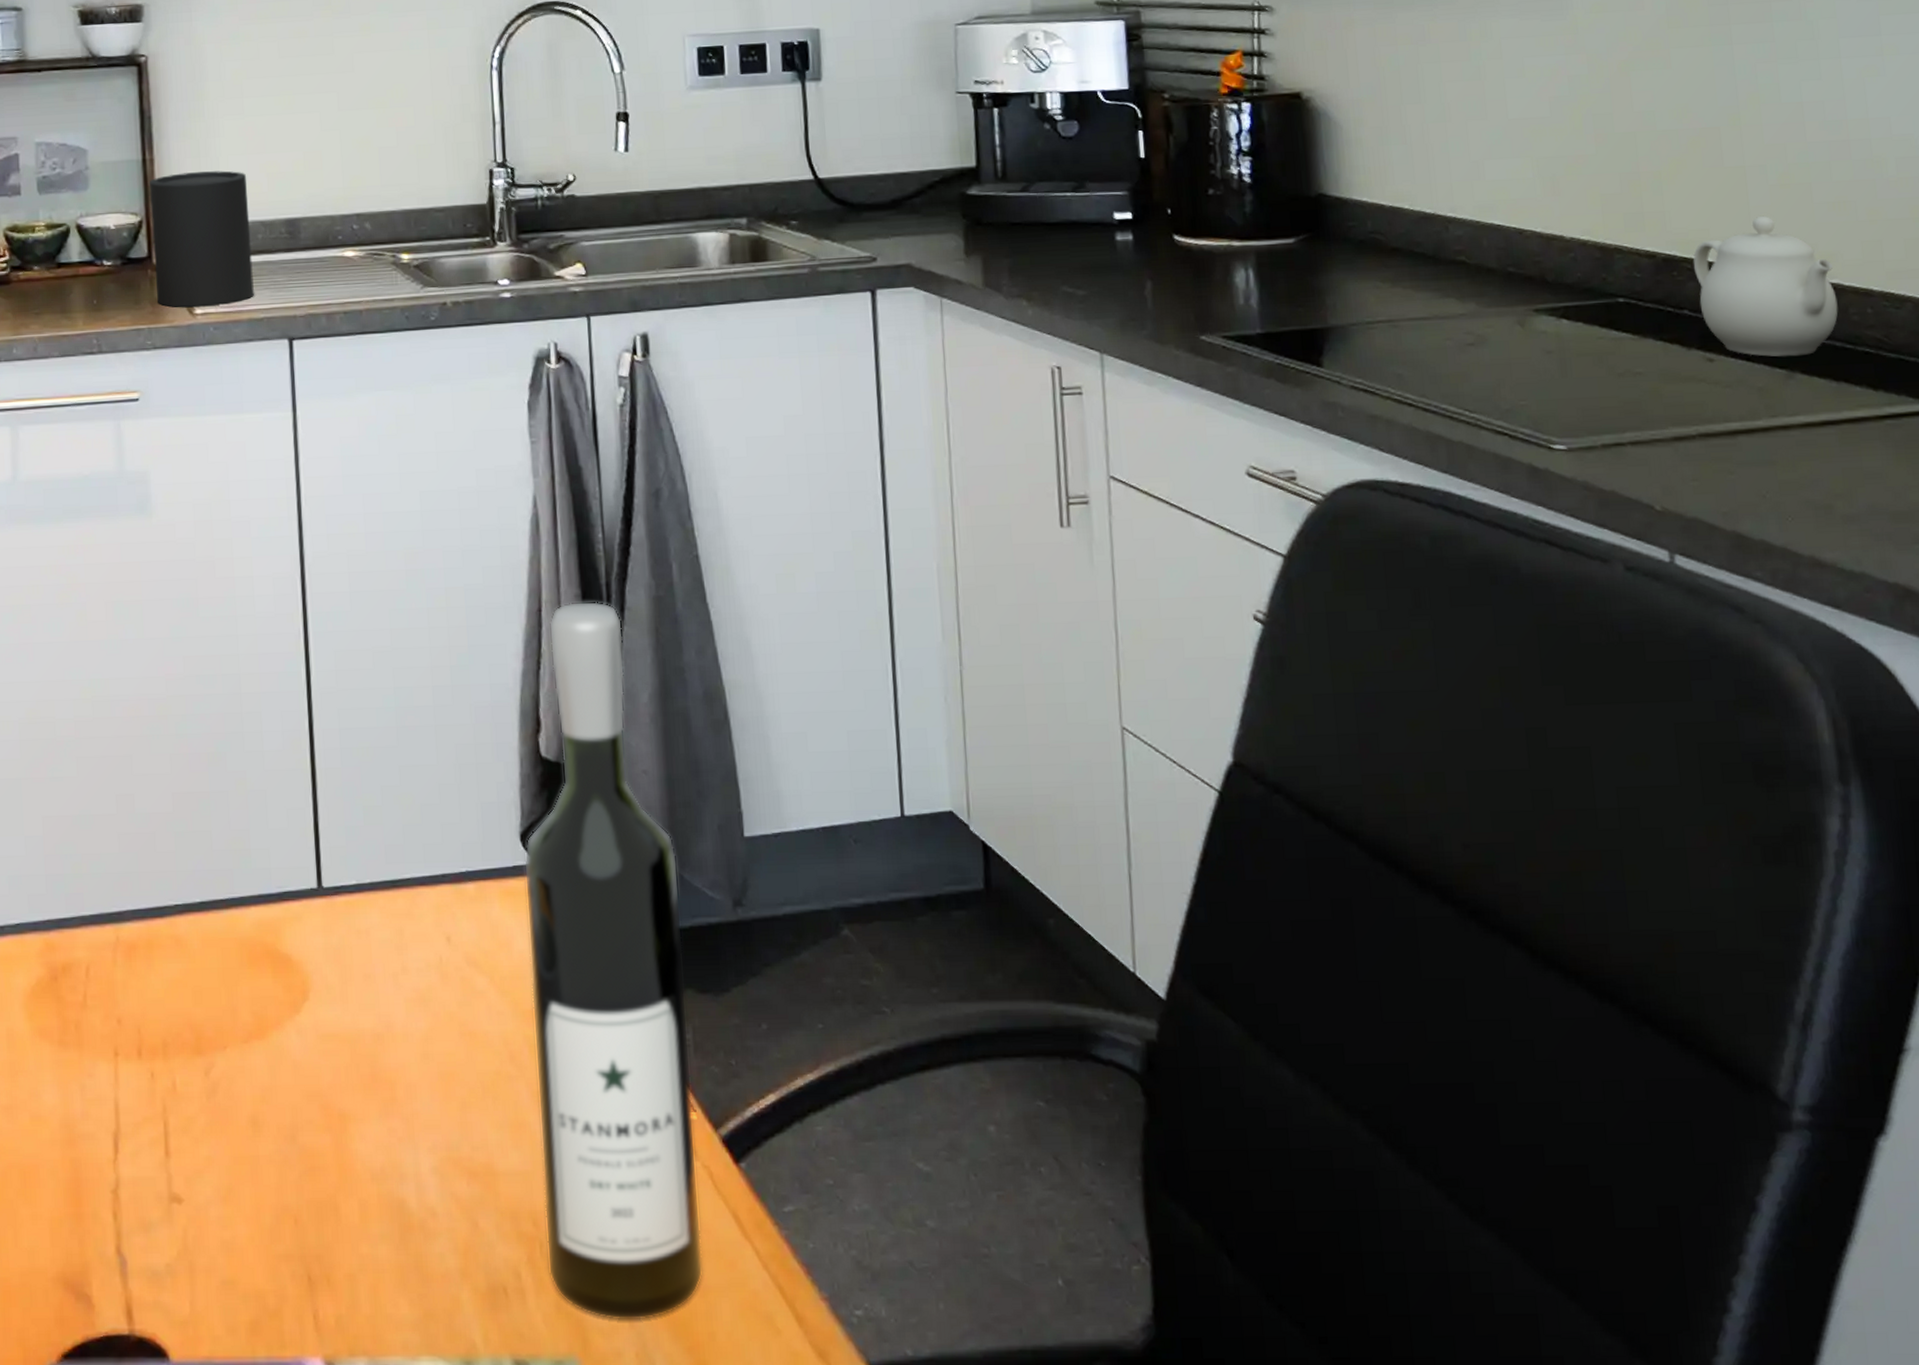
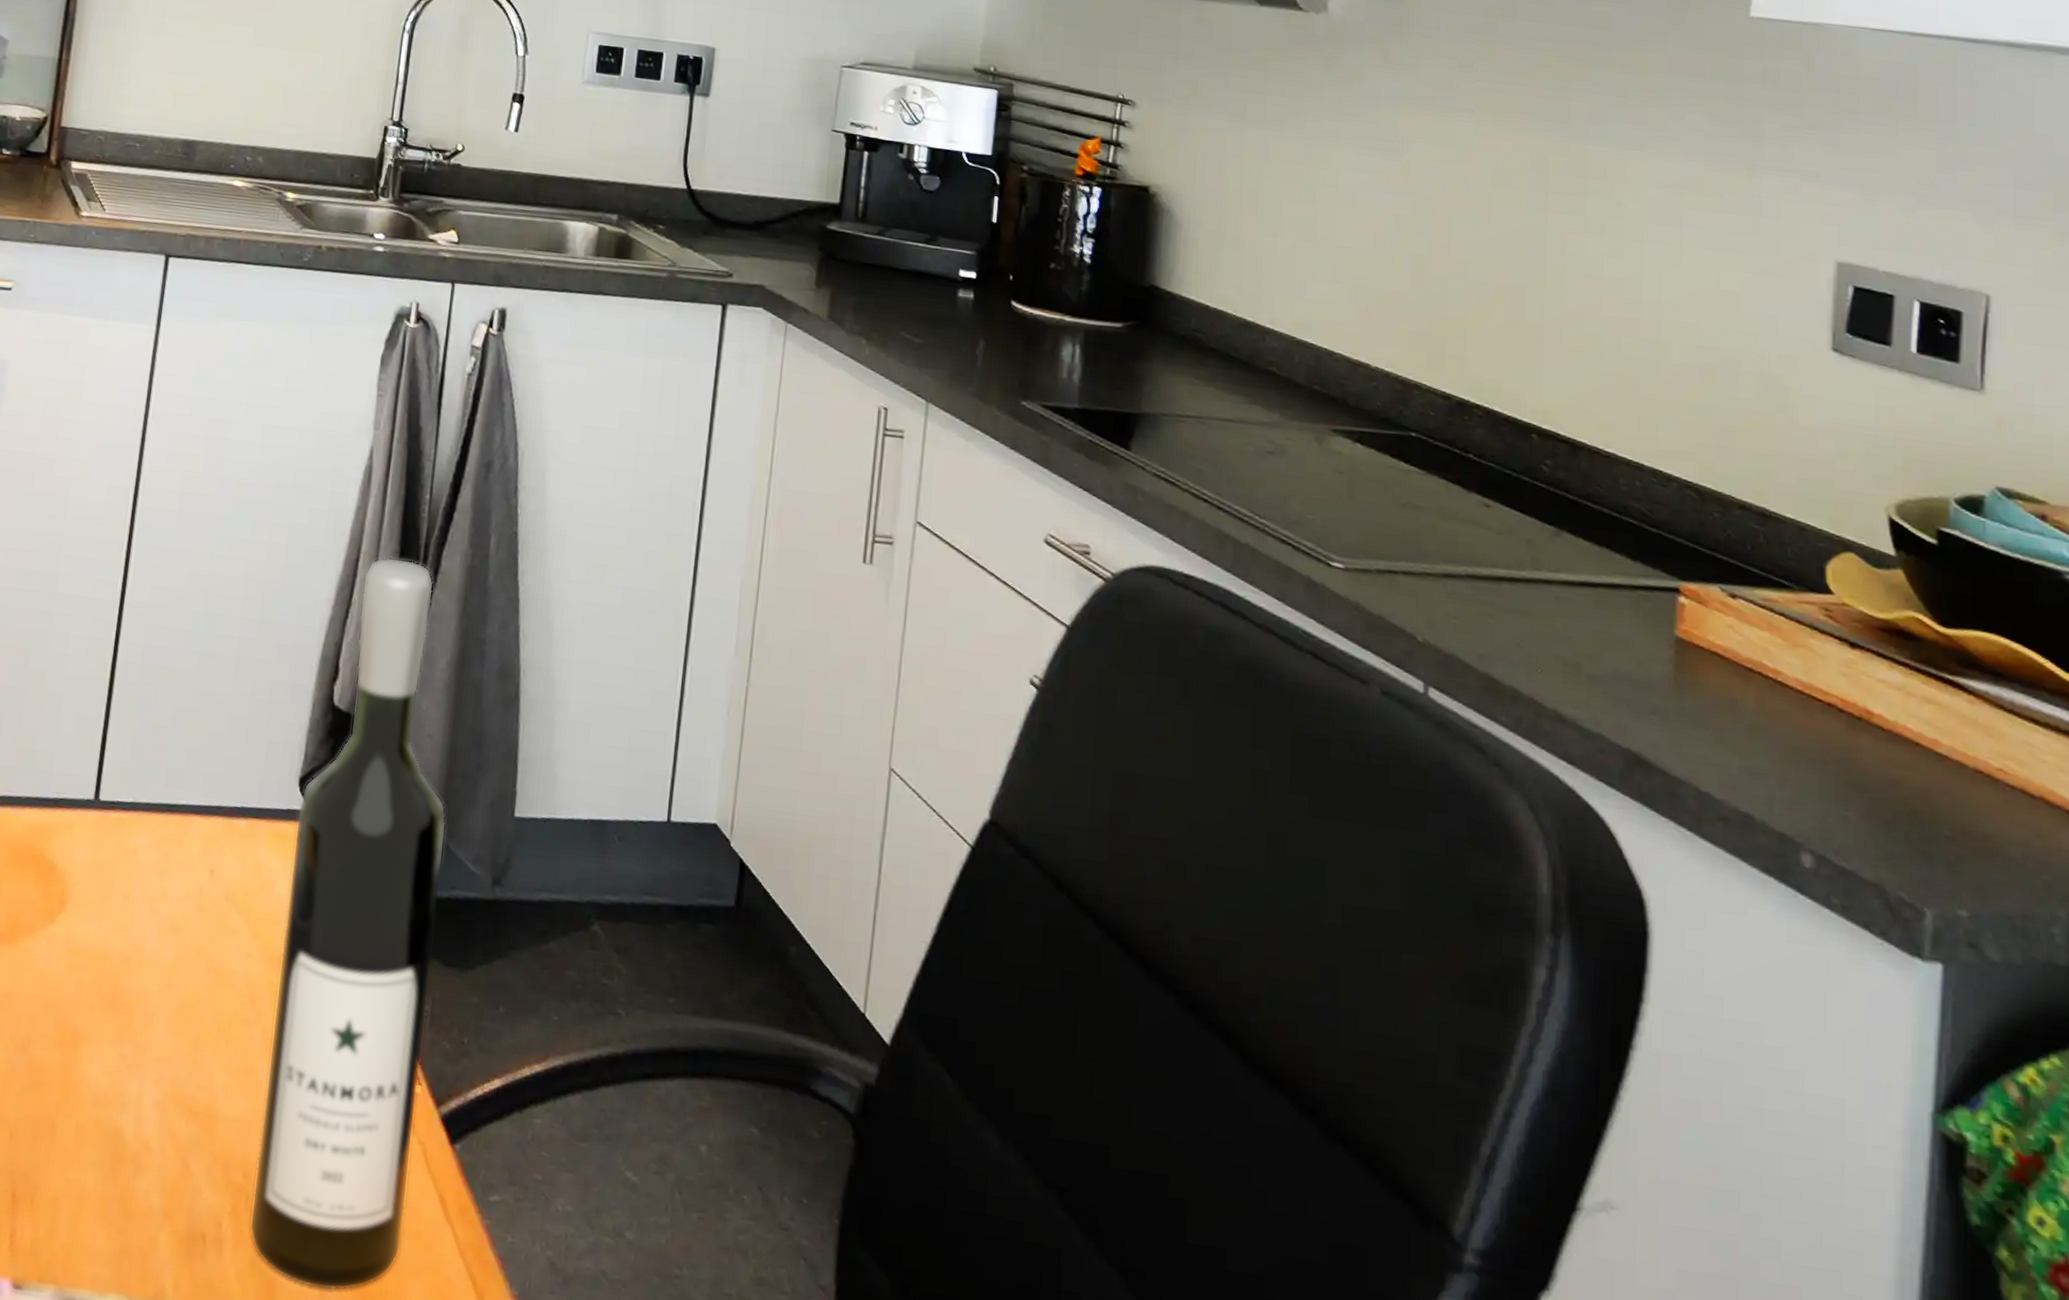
pen holder: present [149,170,254,308] -> none [47,78,154,213]
teapot: present [1692,215,1838,357] -> none [1483,376,1610,517]

